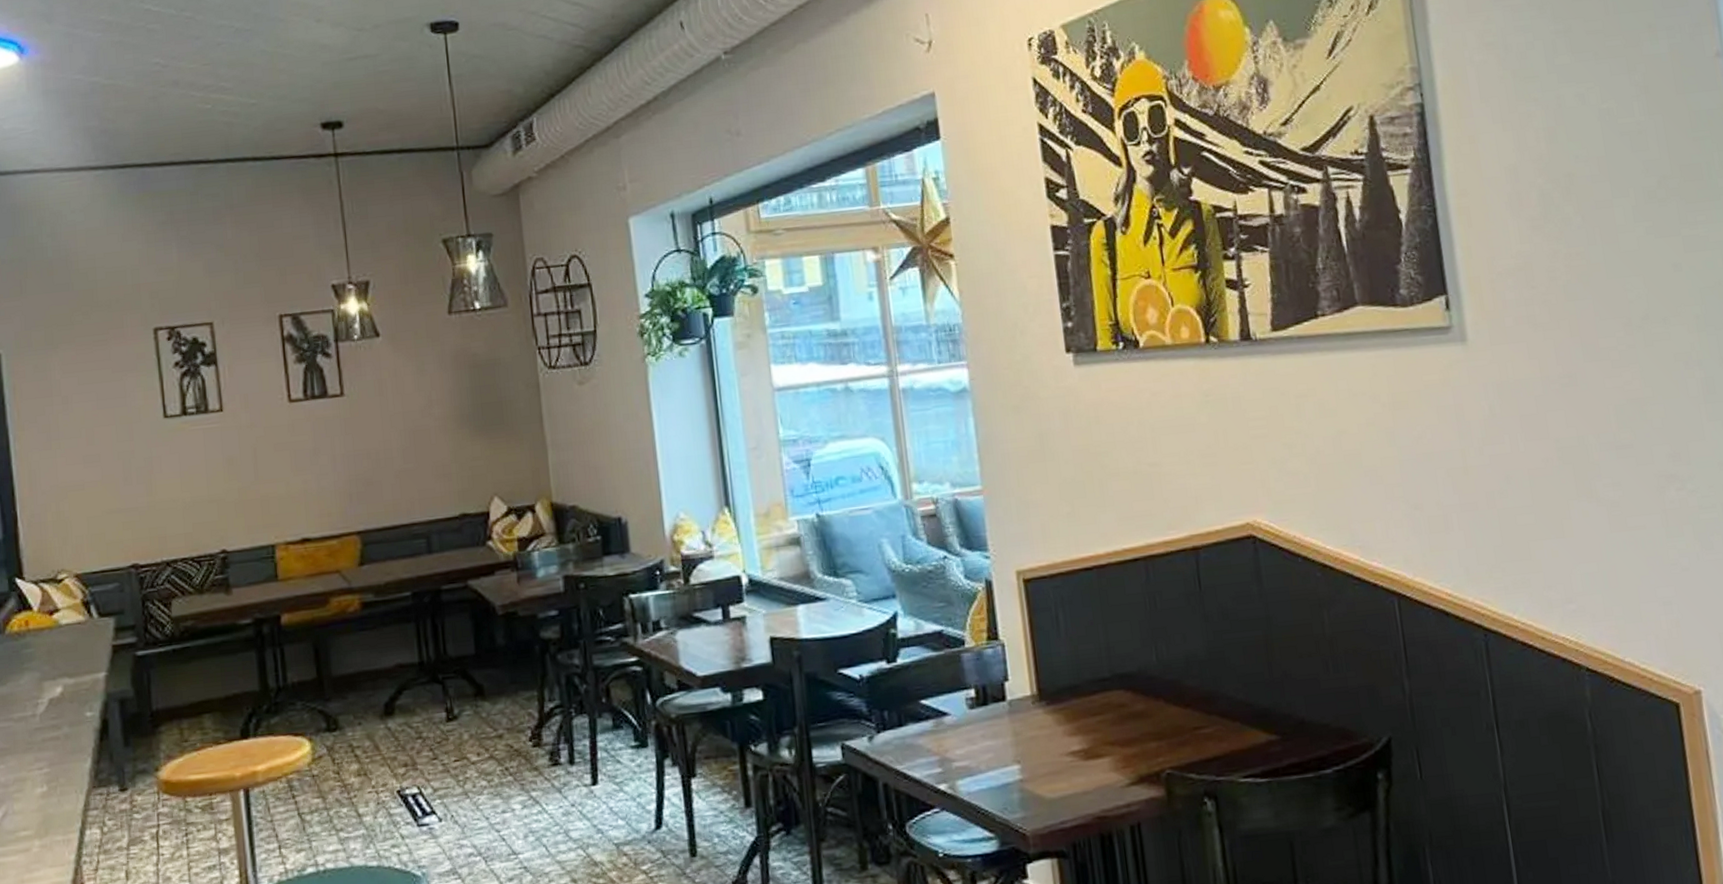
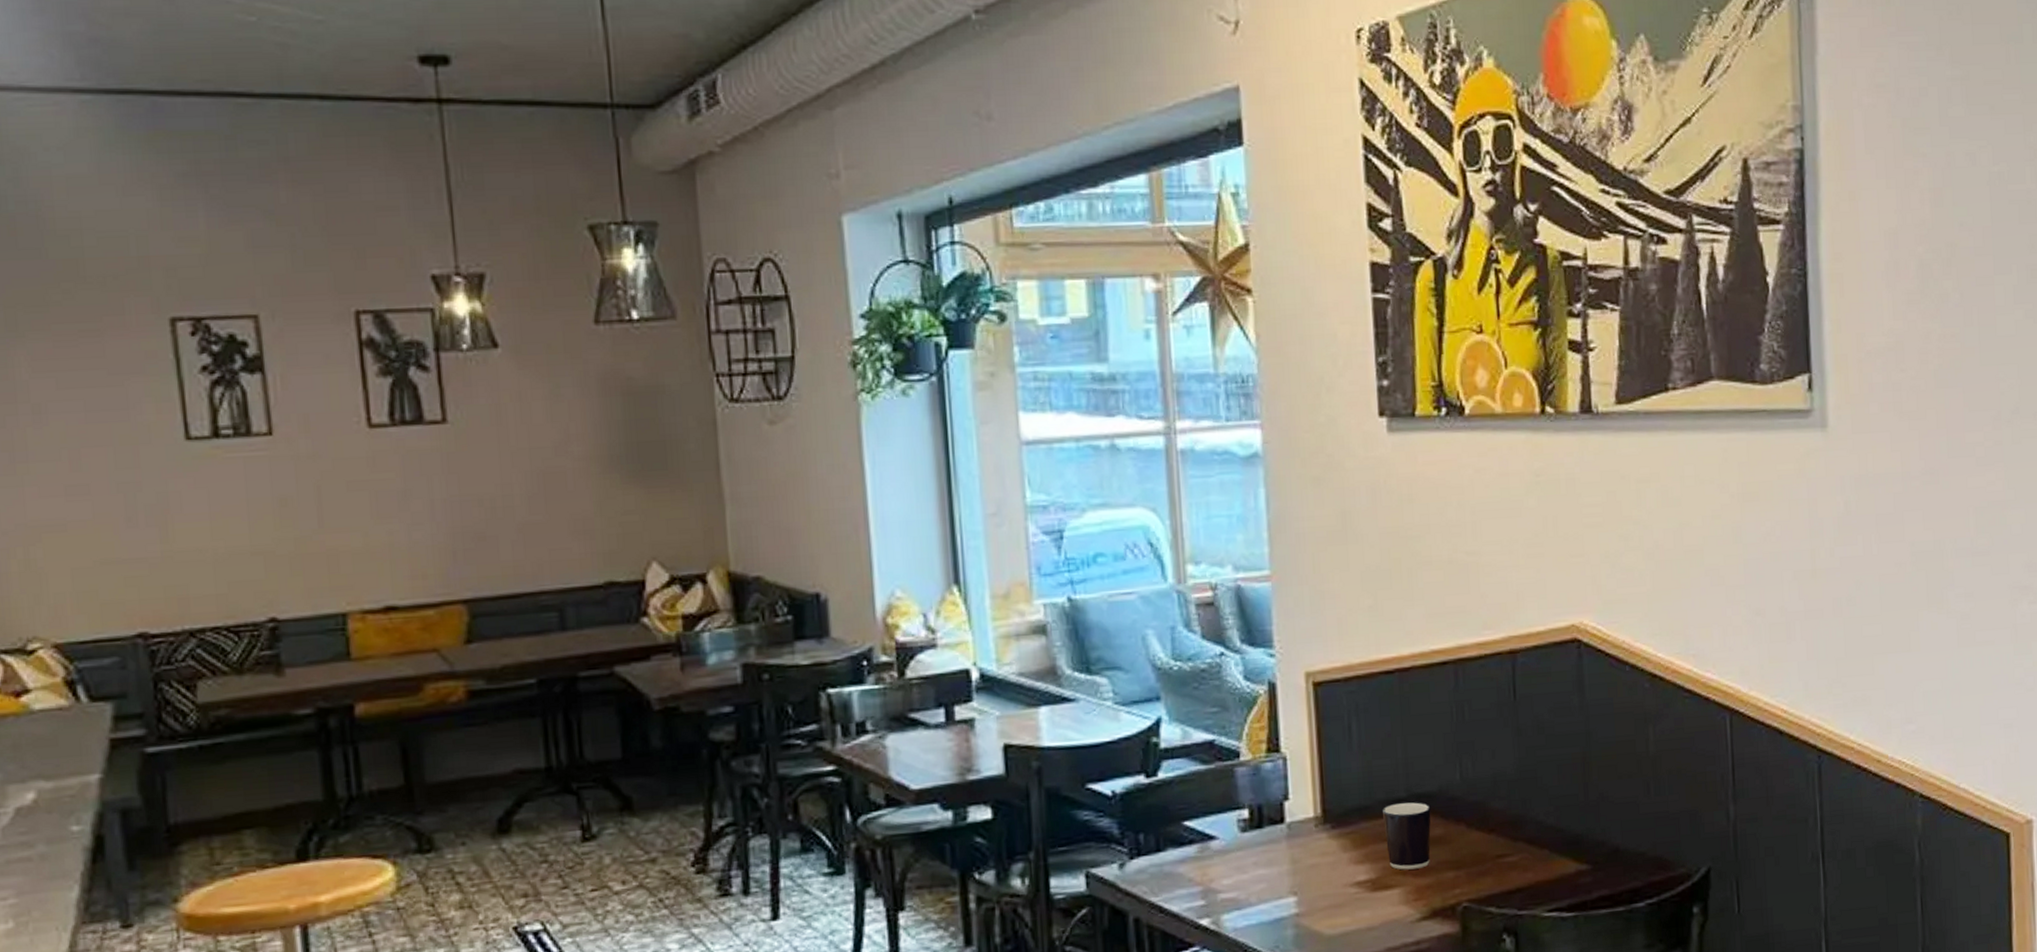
mug: none [1089,681,1135,741] -> present [1382,802,1431,870]

